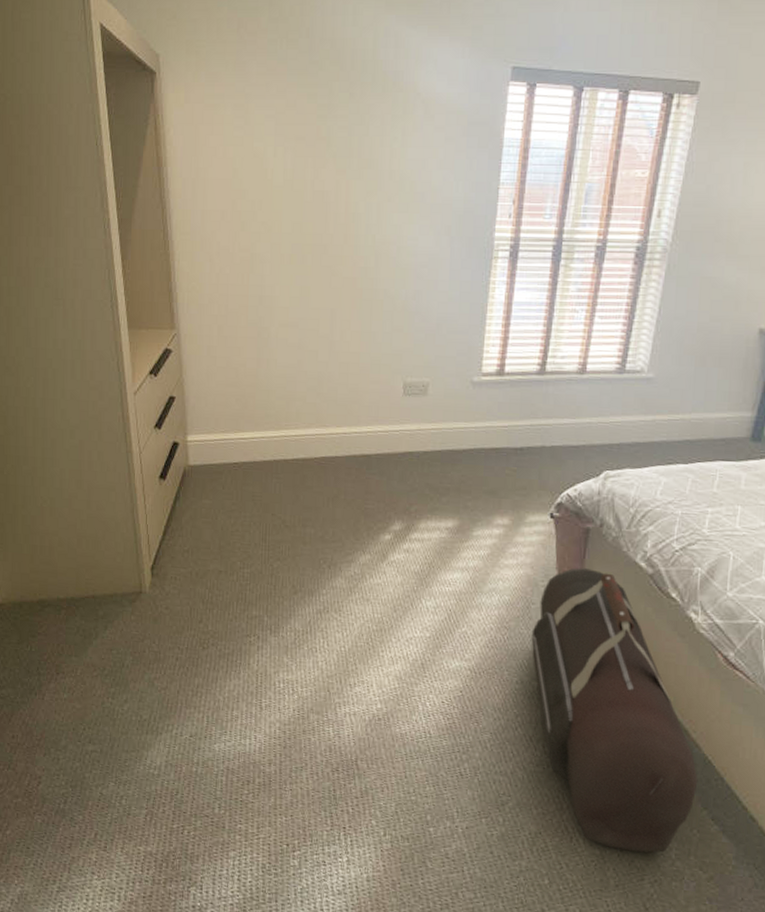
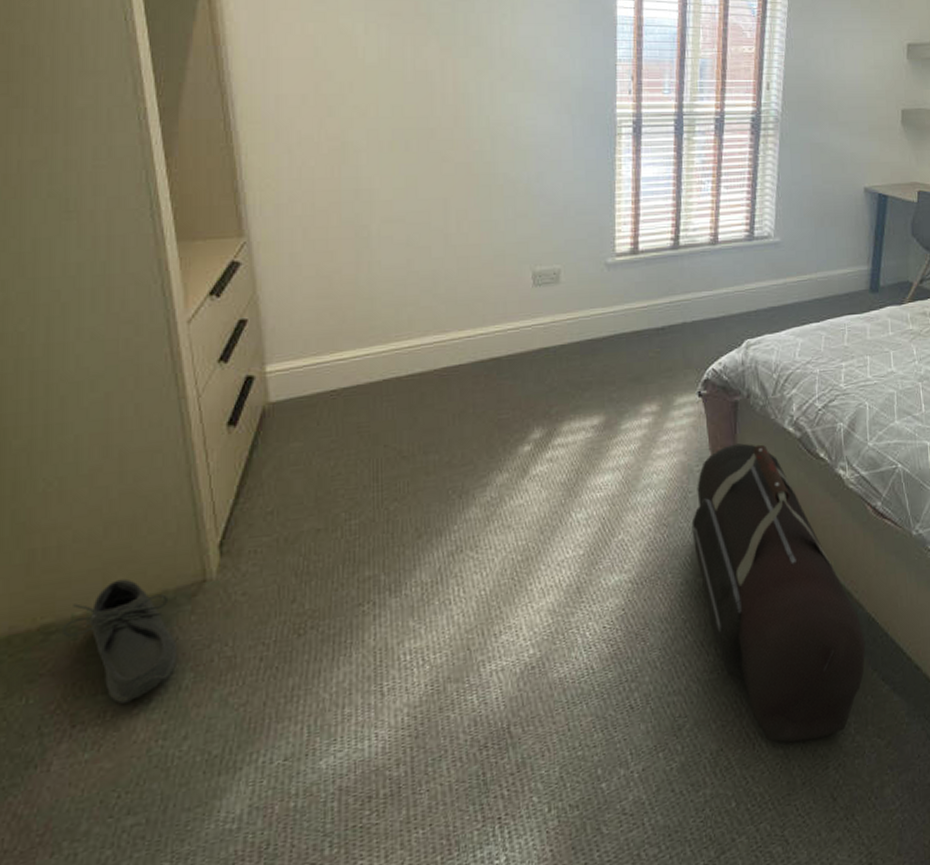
arctic: none [51,578,123,667] -> present [61,578,178,704]

